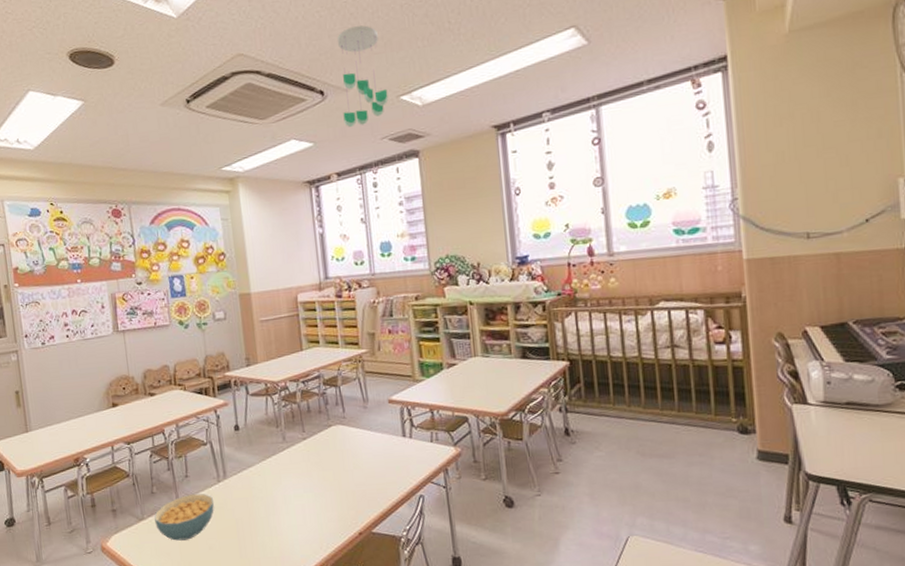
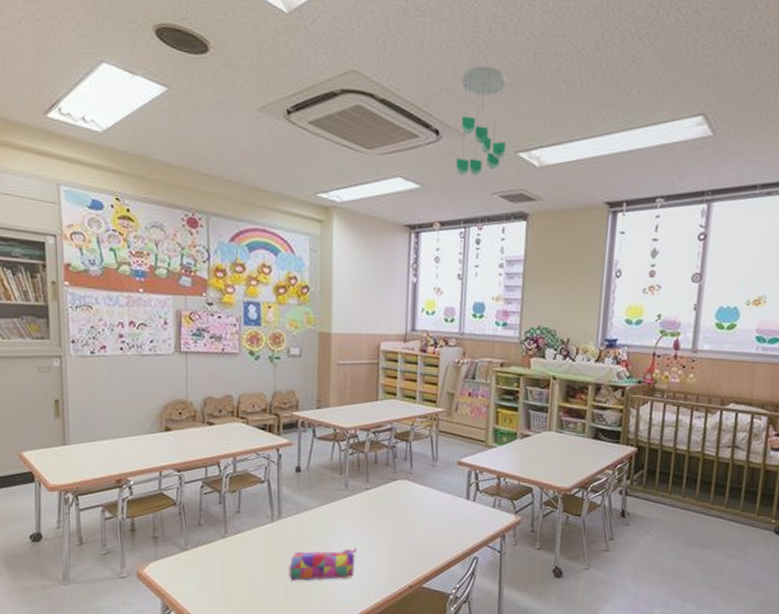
cereal bowl: present [154,494,214,541] -> none [199,531,264,575]
pencil case: none [240,499,303,539] -> present [289,547,358,581]

